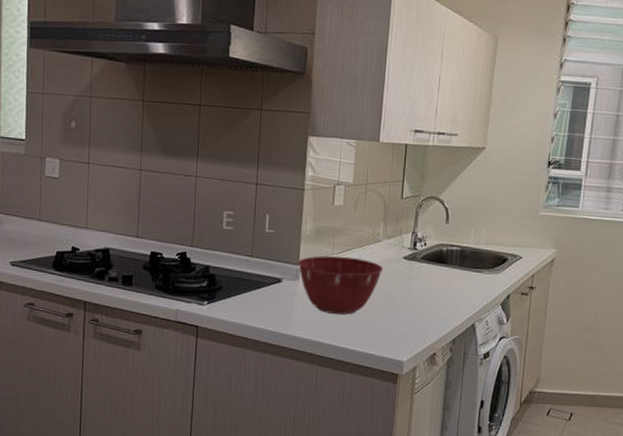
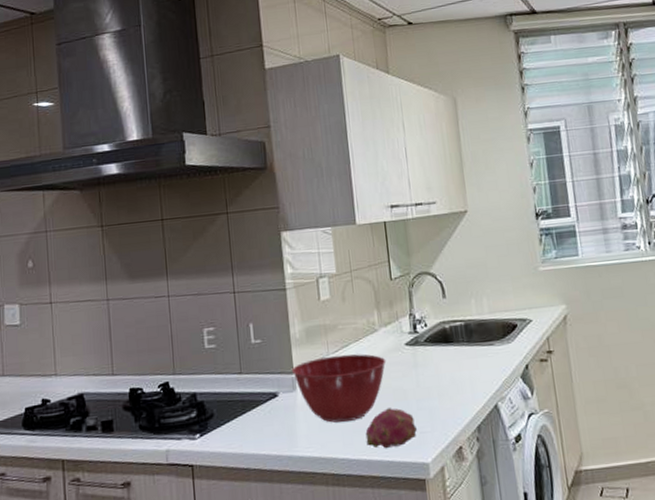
fruit: none [352,309,400,344] -> present [365,408,418,449]

